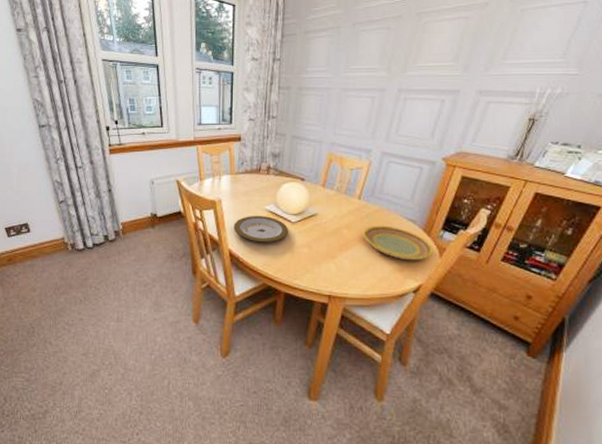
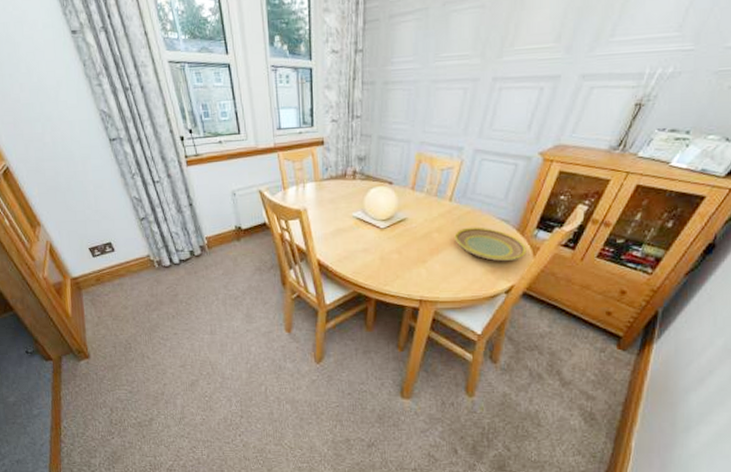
plate: present [234,215,289,243] -> none [321,222,378,251]

